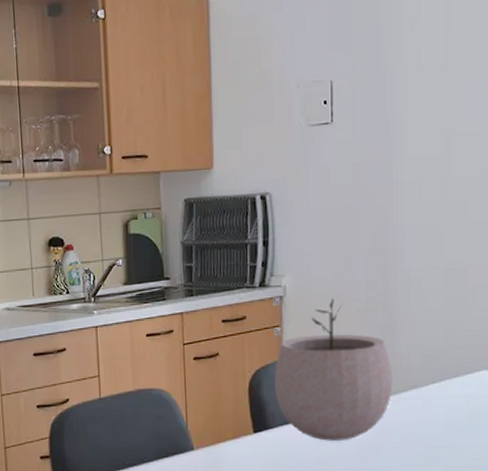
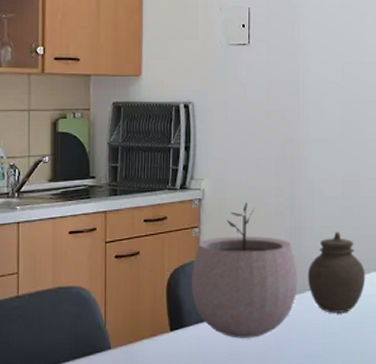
jar: none [404,327,474,415] -> present [307,232,366,313]

